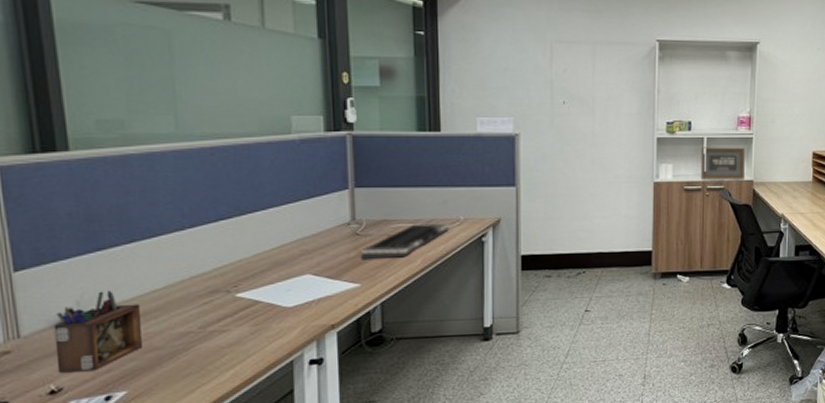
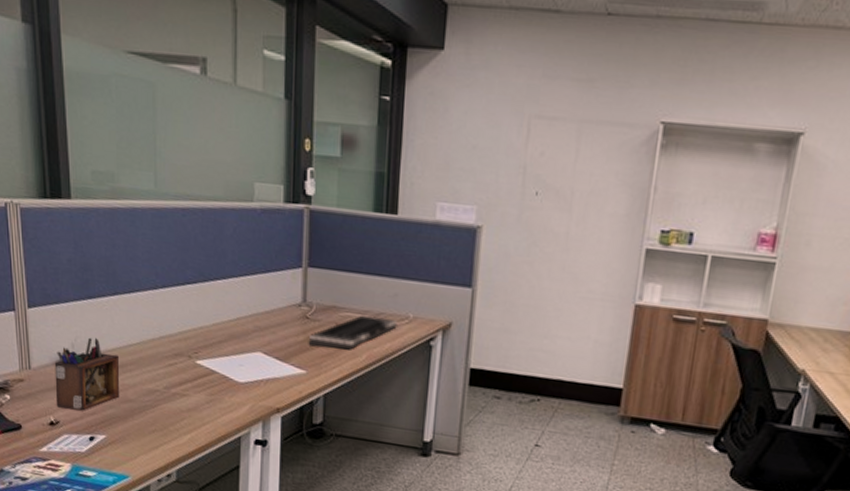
picture frame: present [700,147,746,181] -> none [696,267,762,318]

